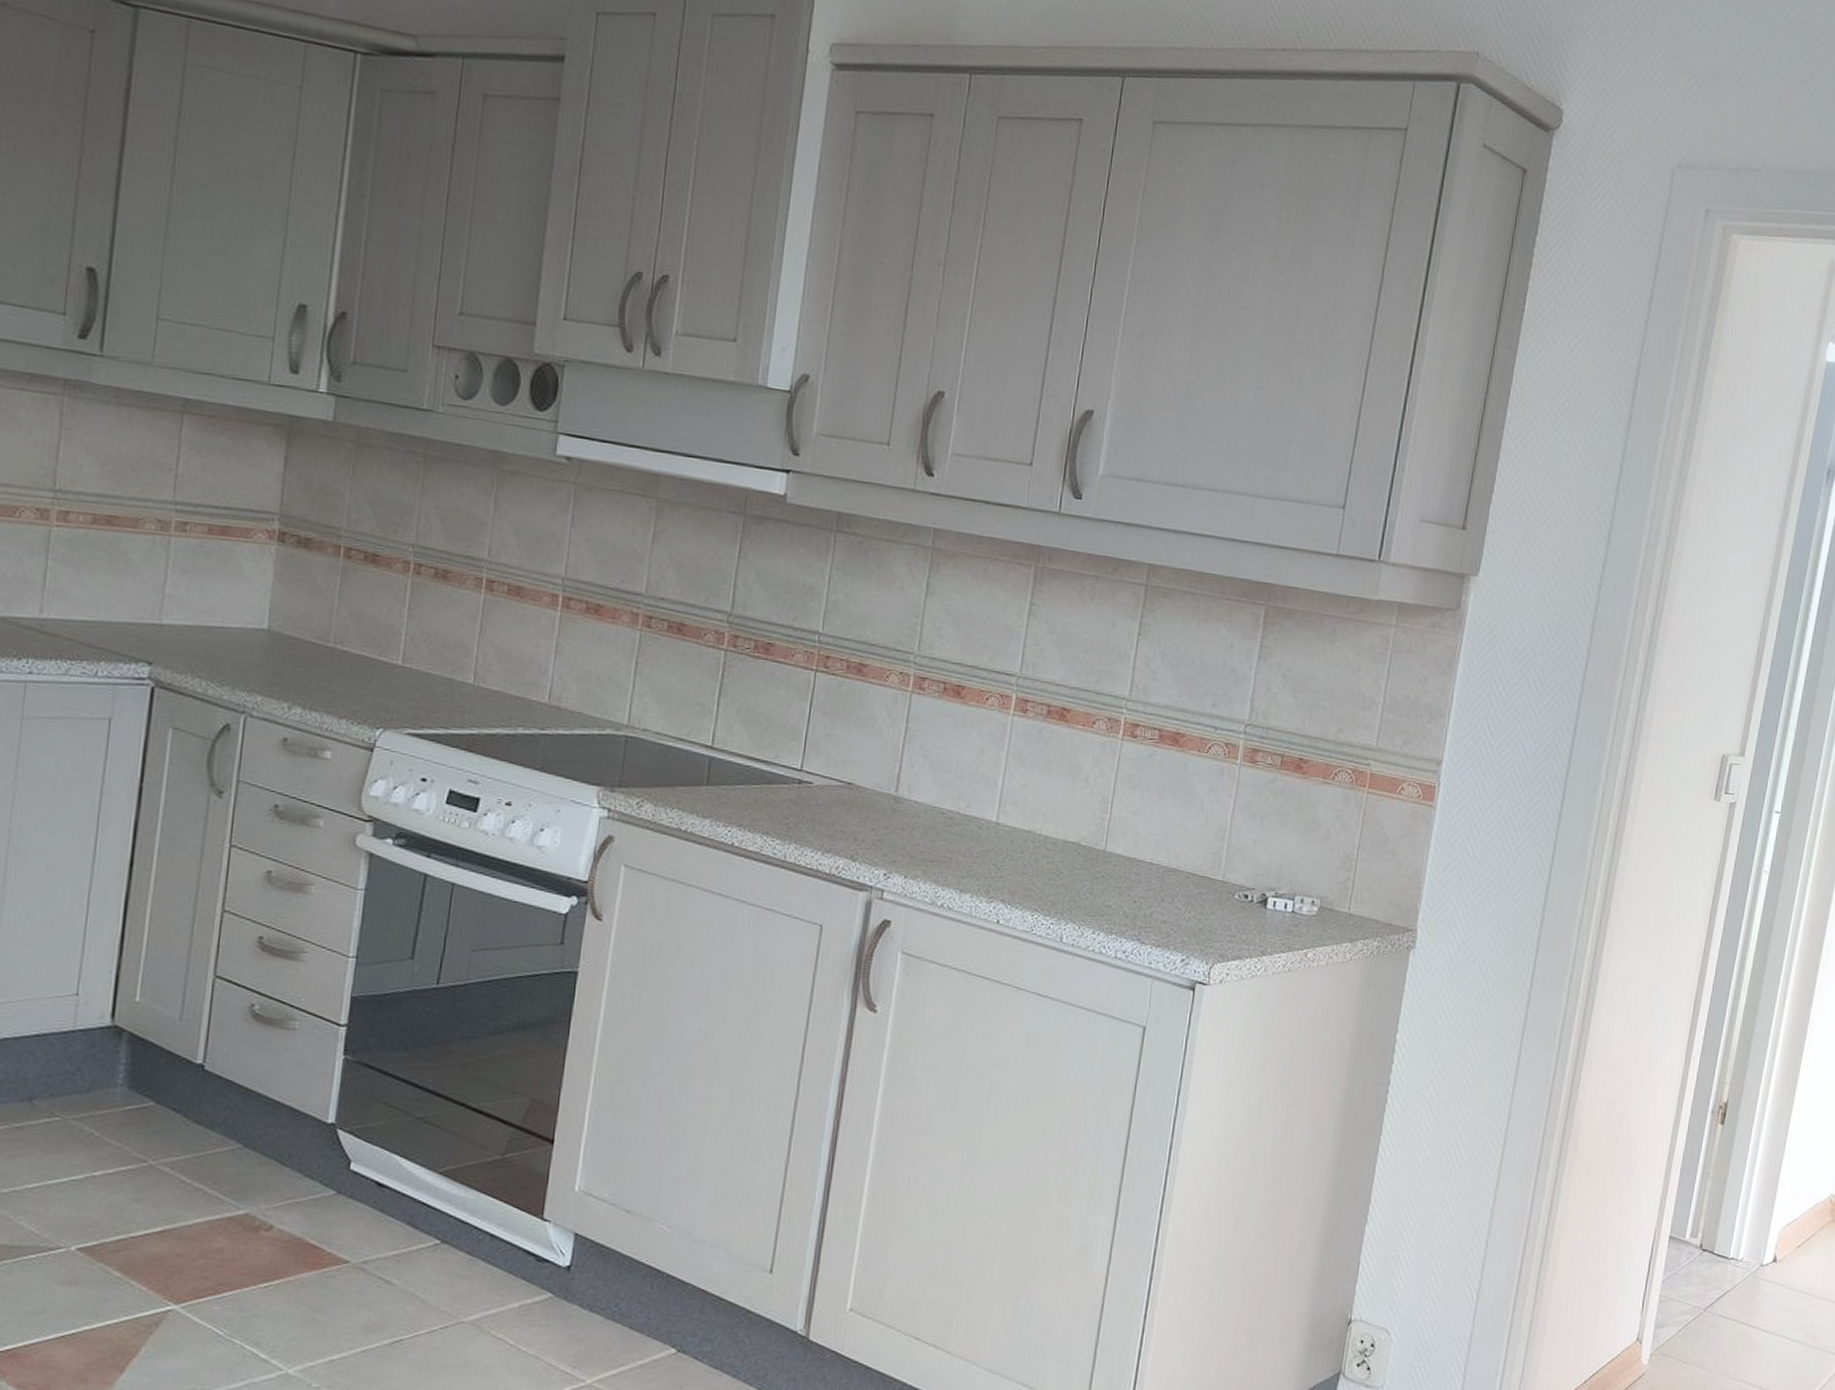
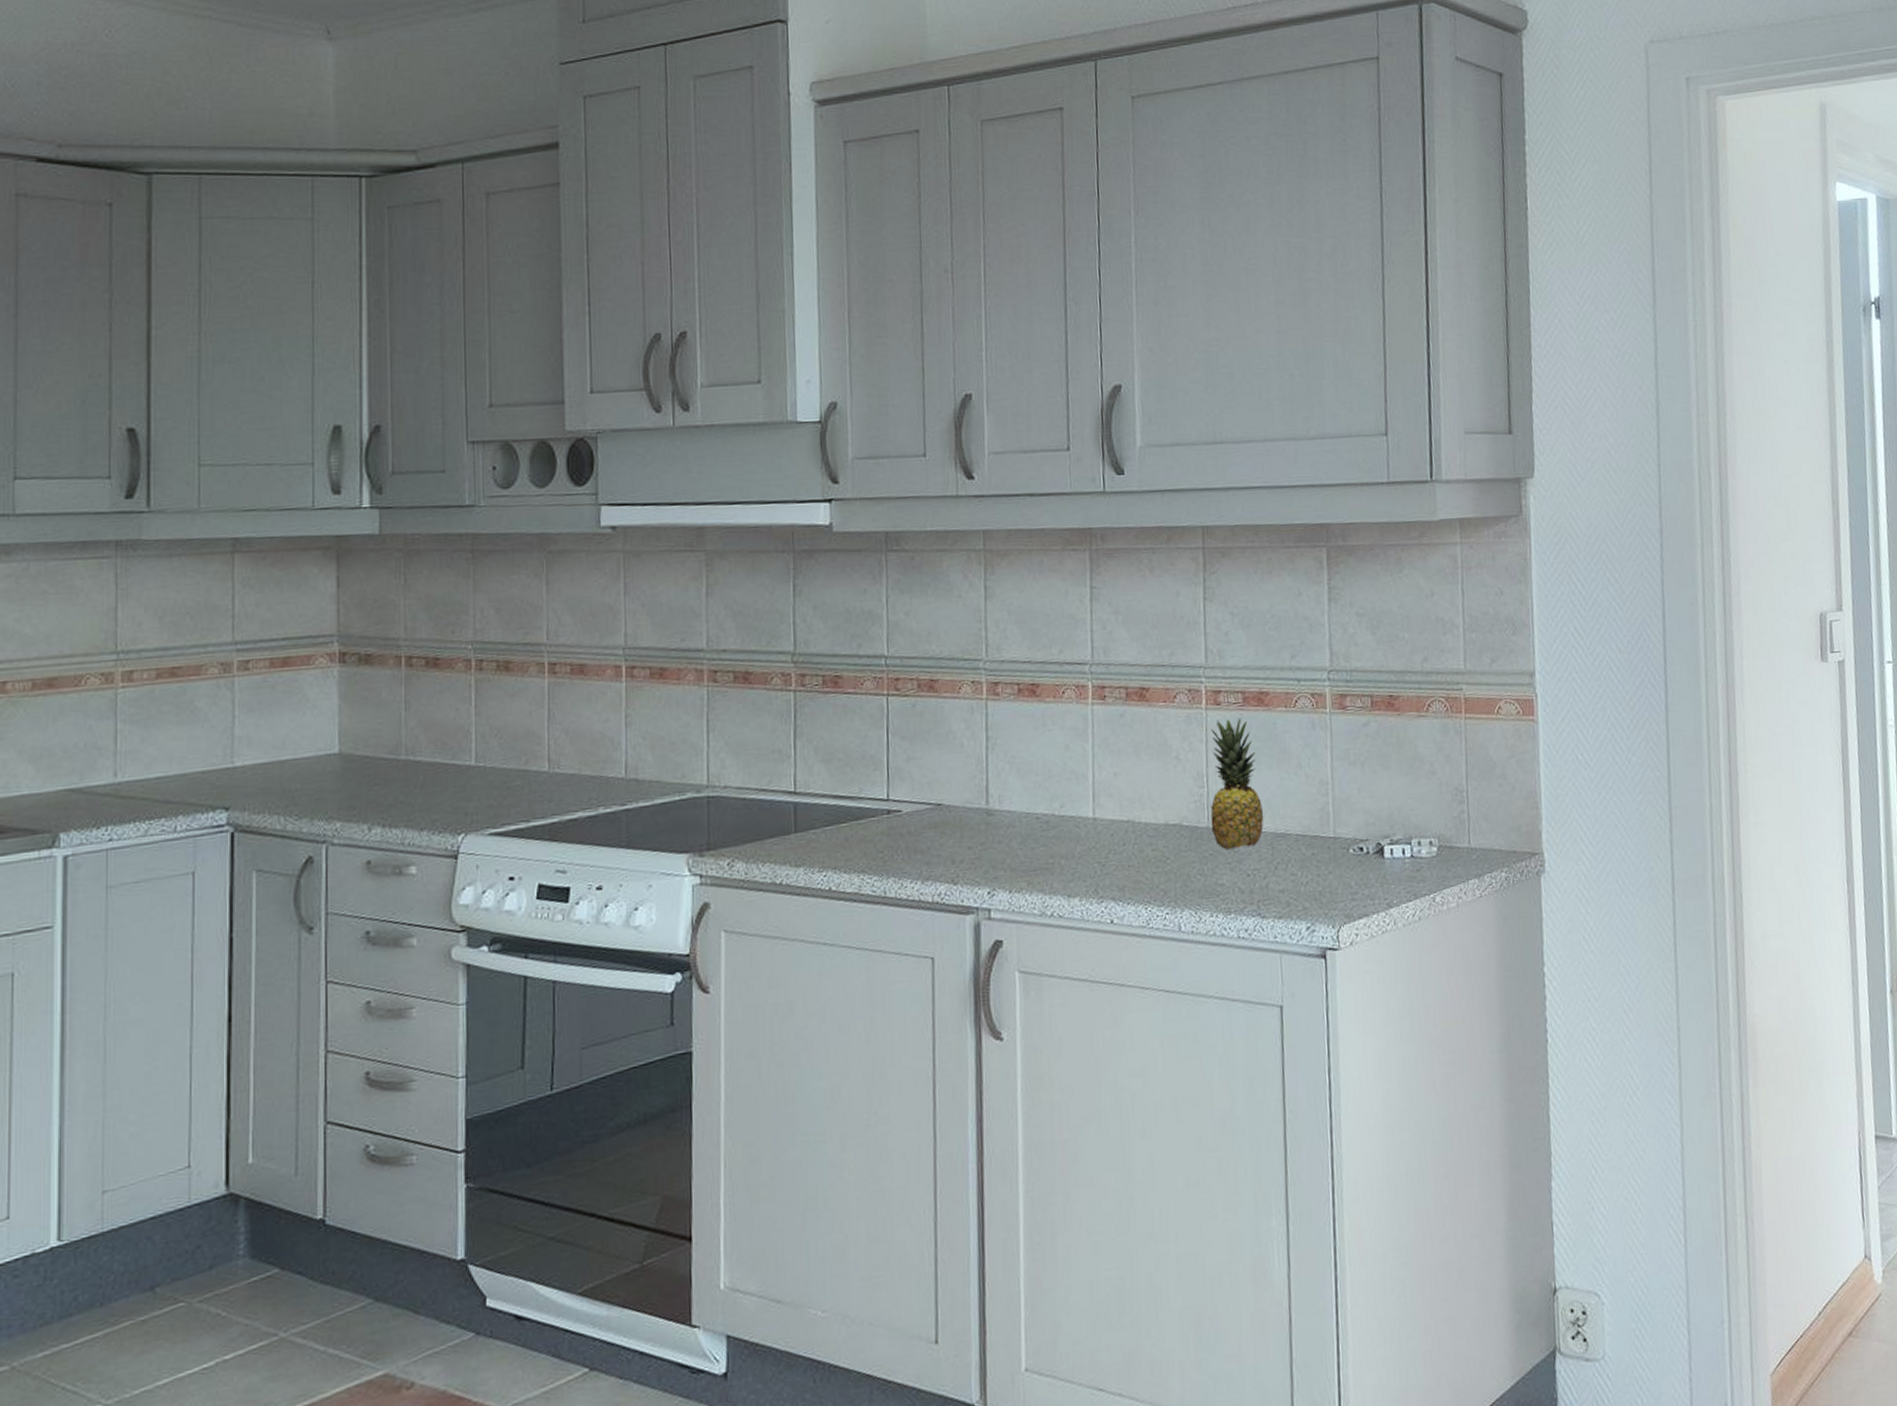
fruit: none [1107,751,1163,876] -> present [1210,717,1264,849]

